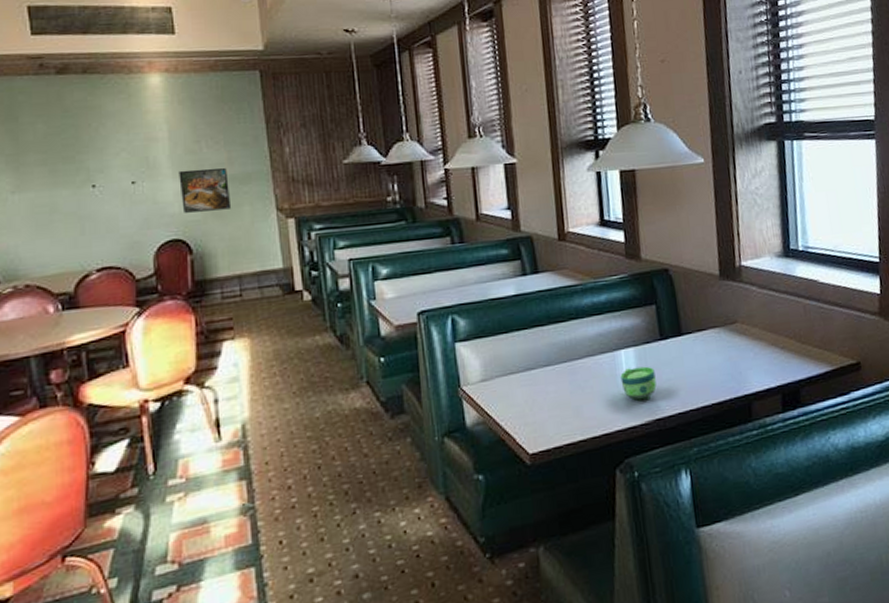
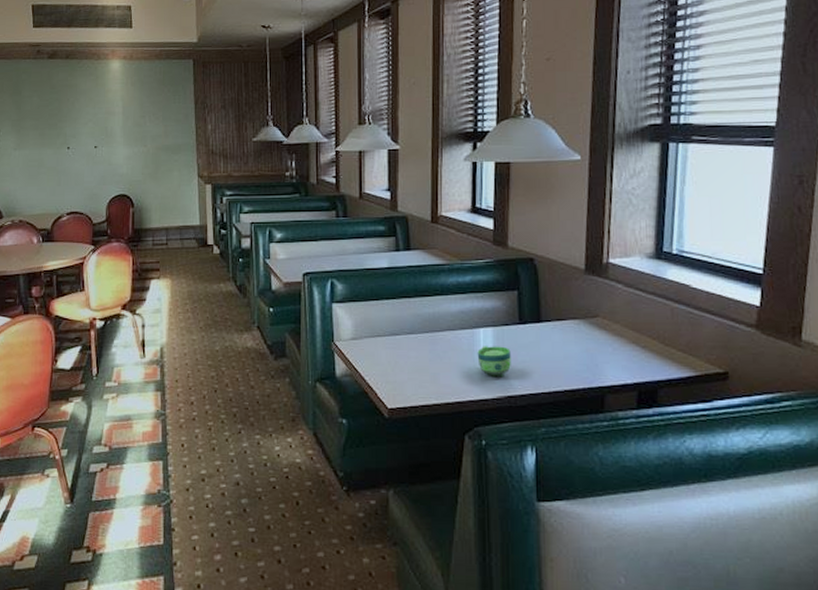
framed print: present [178,168,232,213] -> none [128,139,165,174]

